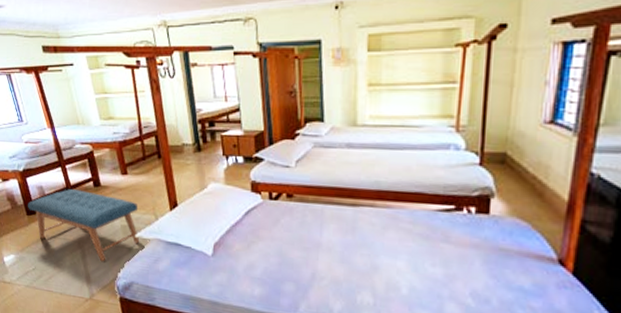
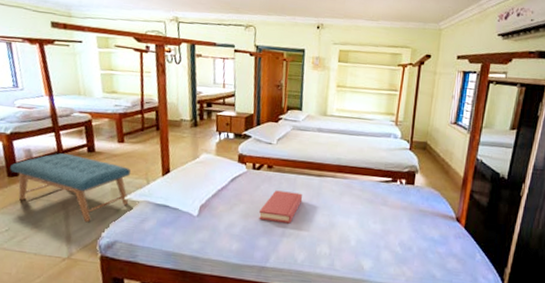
hardback book: none [281,224,334,266] -> present [258,190,303,224]

